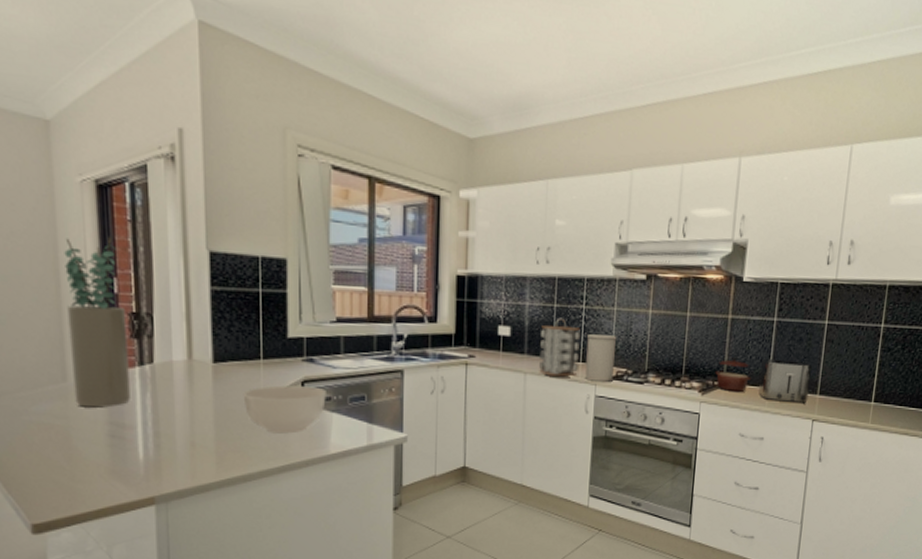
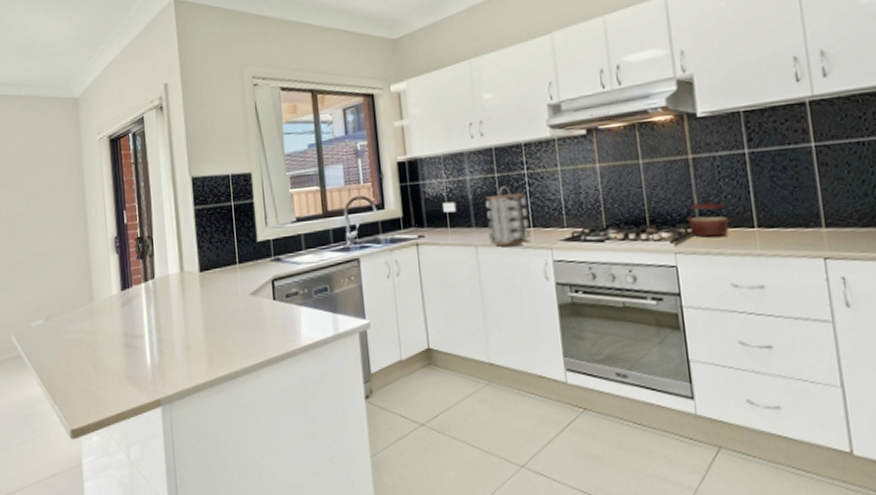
vase: present [64,236,130,408] -> none [89,178,139,323]
bowl: present [243,385,326,434] -> none [225,283,294,331]
canister: present [585,334,617,382] -> none [534,196,570,246]
toaster: present [757,358,813,404] -> none [740,192,812,243]

